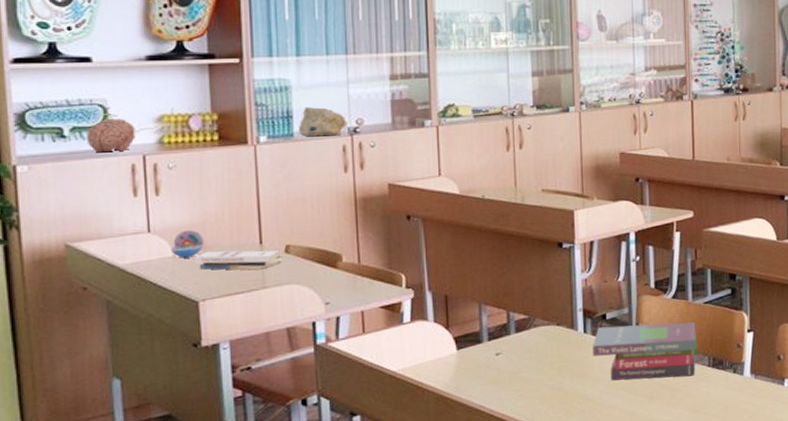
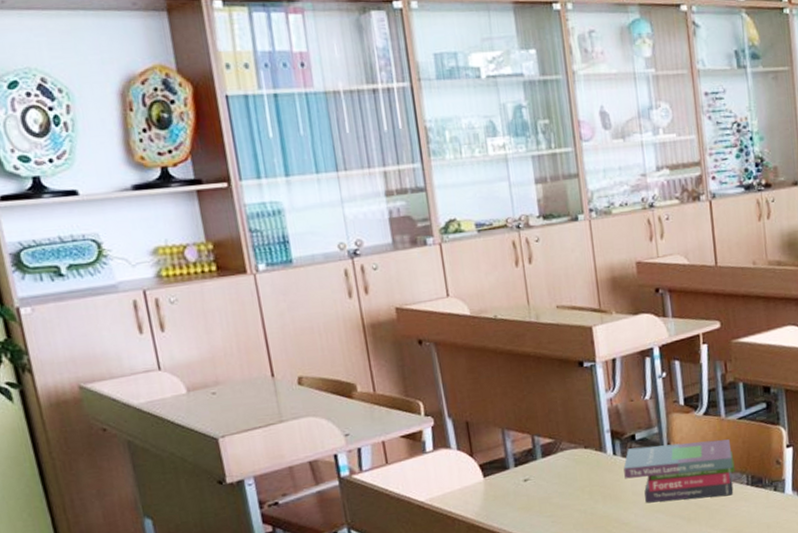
brain model: present [86,119,135,153] -> none [84,253,133,290]
cell model: present [170,230,205,258] -> none [183,365,217,395]
books: present [194,250,283,271] -> none [208,382,297,406]
mineral sample: present [298,106,346,137] -> none [297,230,345,263]

